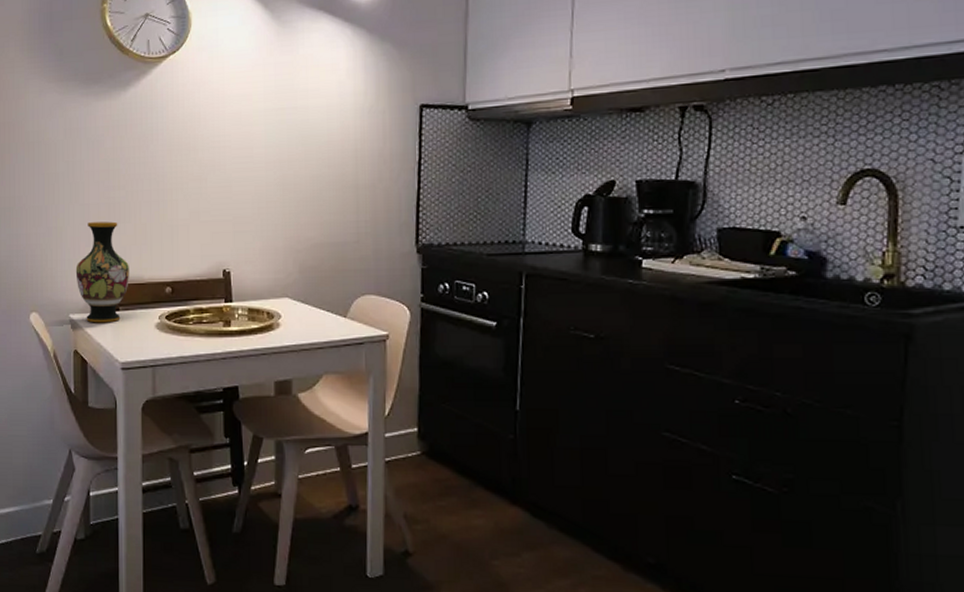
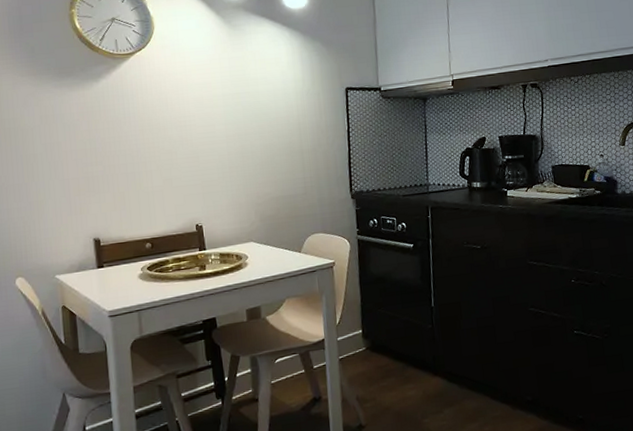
vase: present [75,221,129,323] -> none [59,192,112,280]

